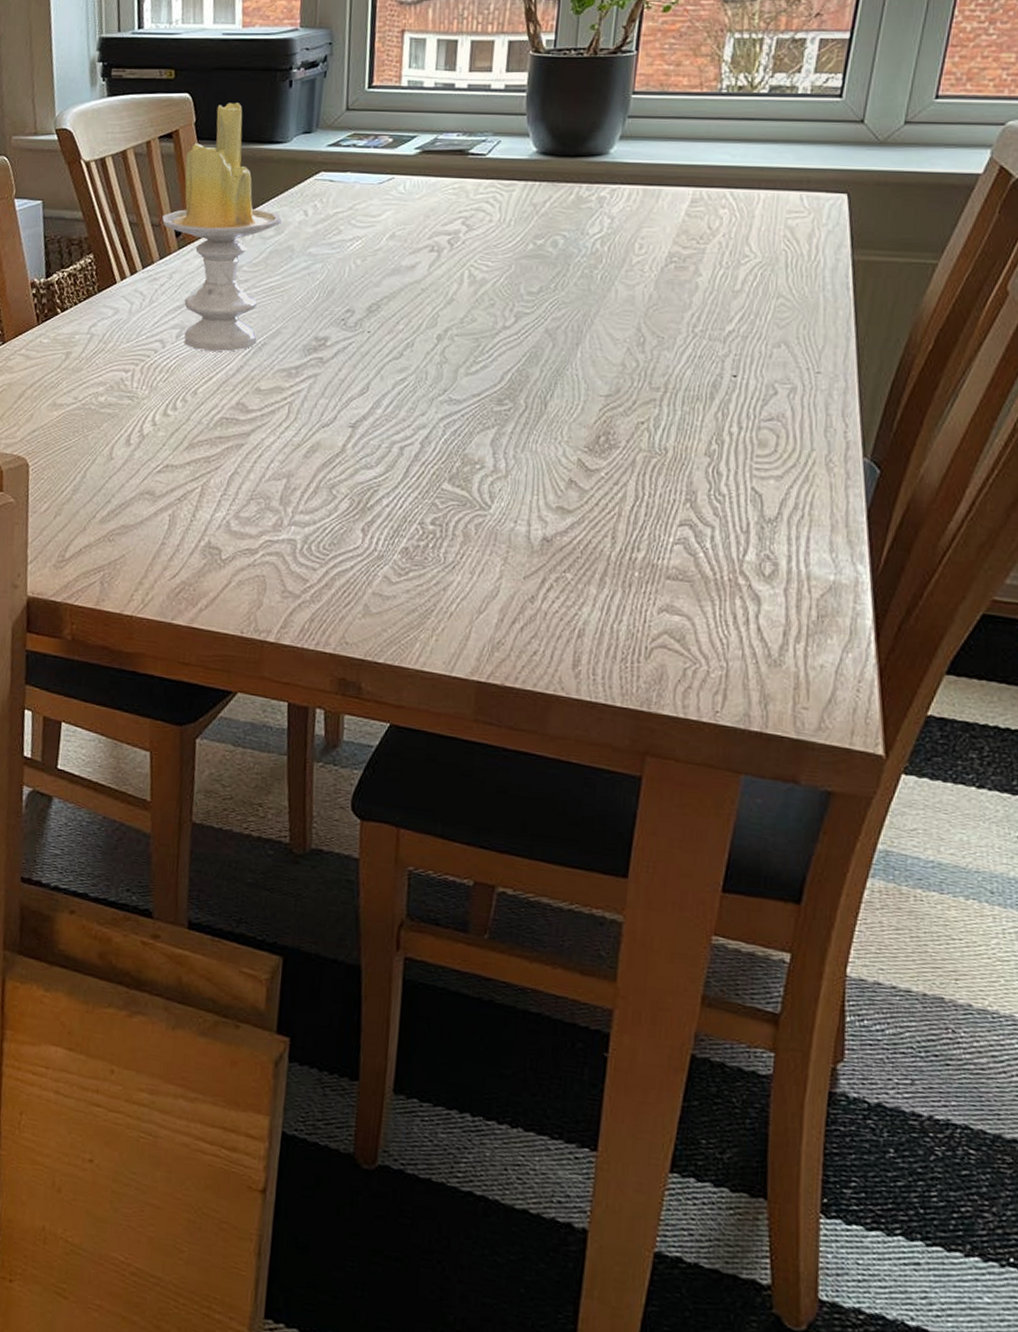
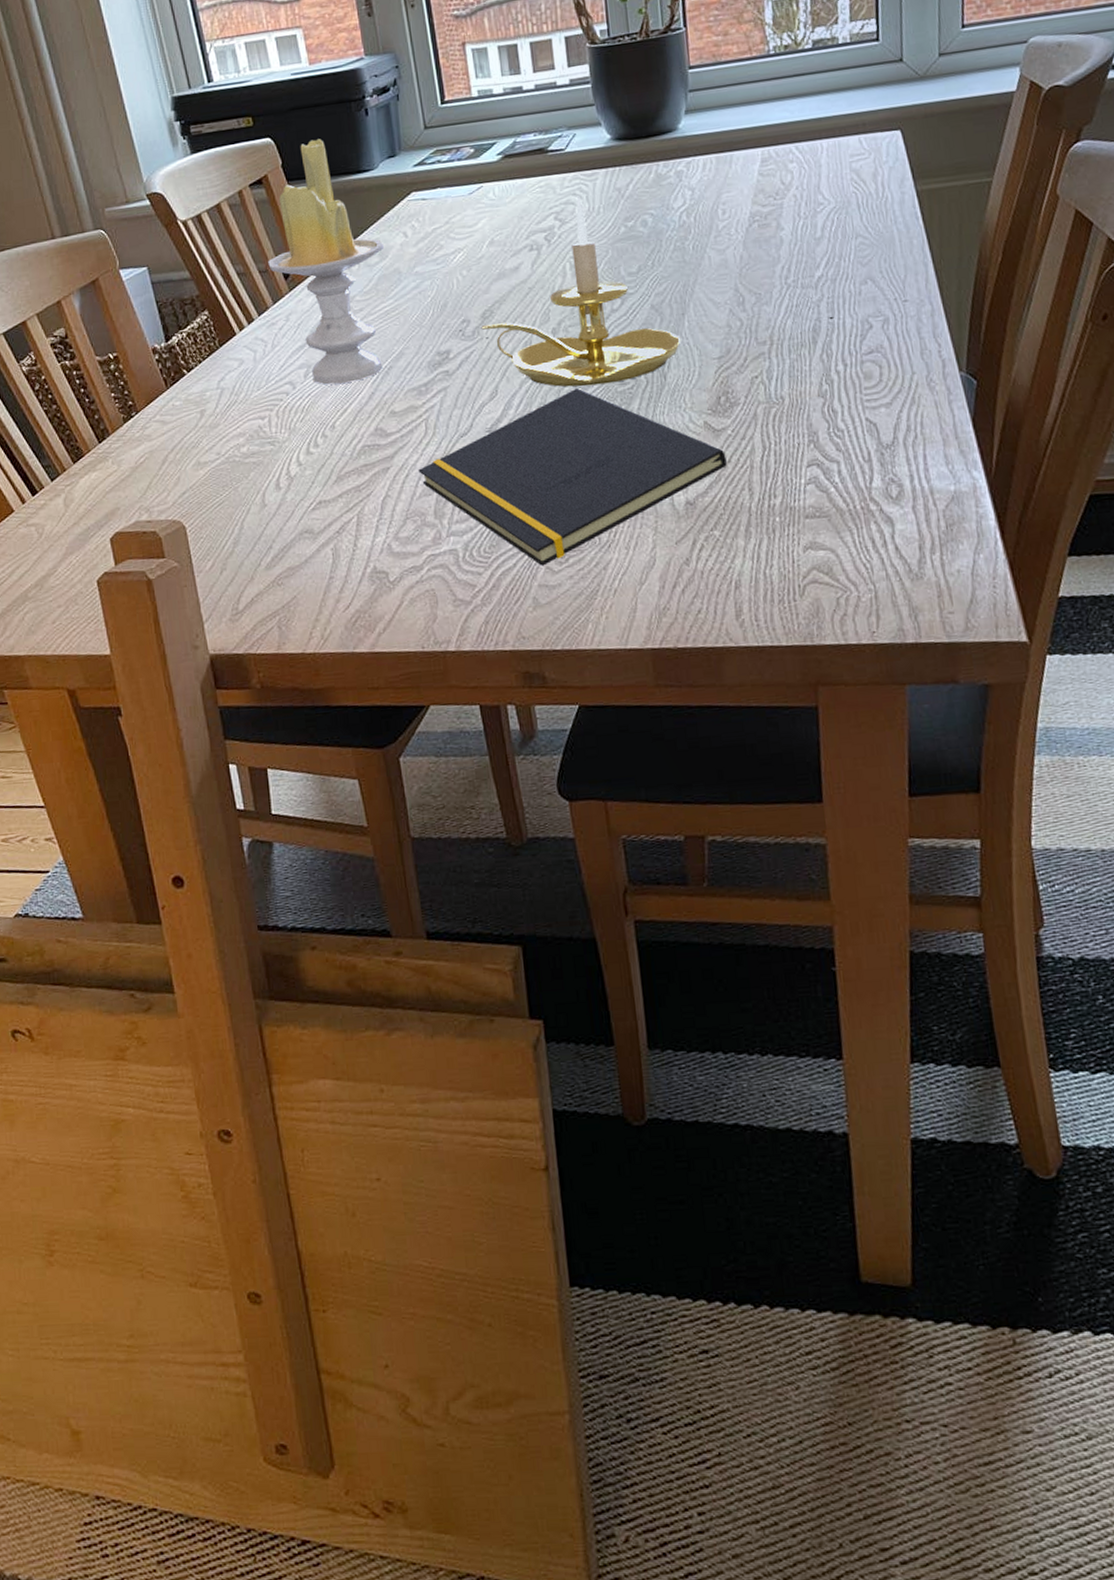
notepad: none [272,400,594,574] -> present [418,388,727,566]
candle holder: none [364,204,570,402] -> present [481,195,681,387]

